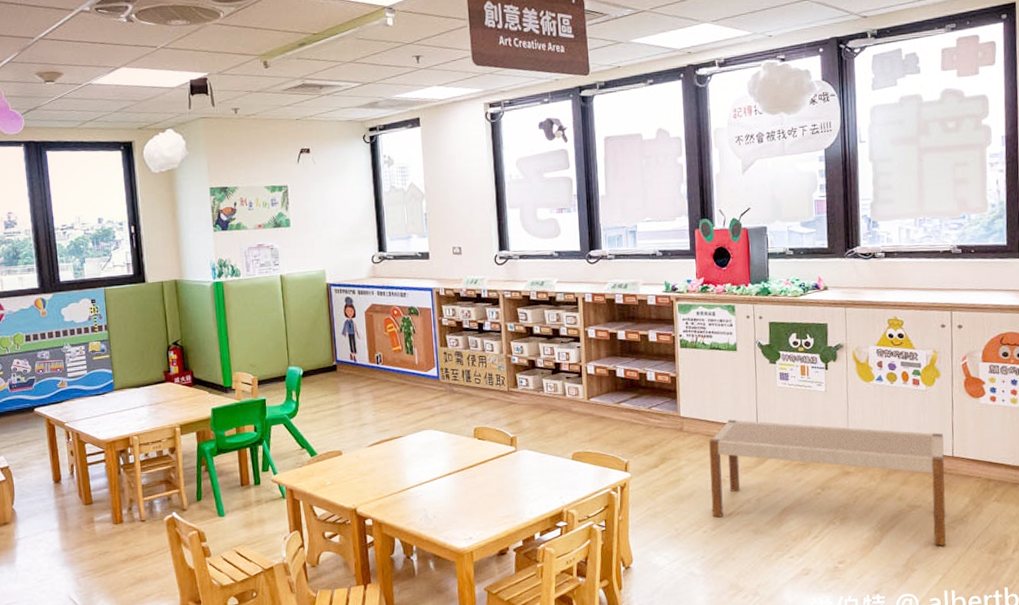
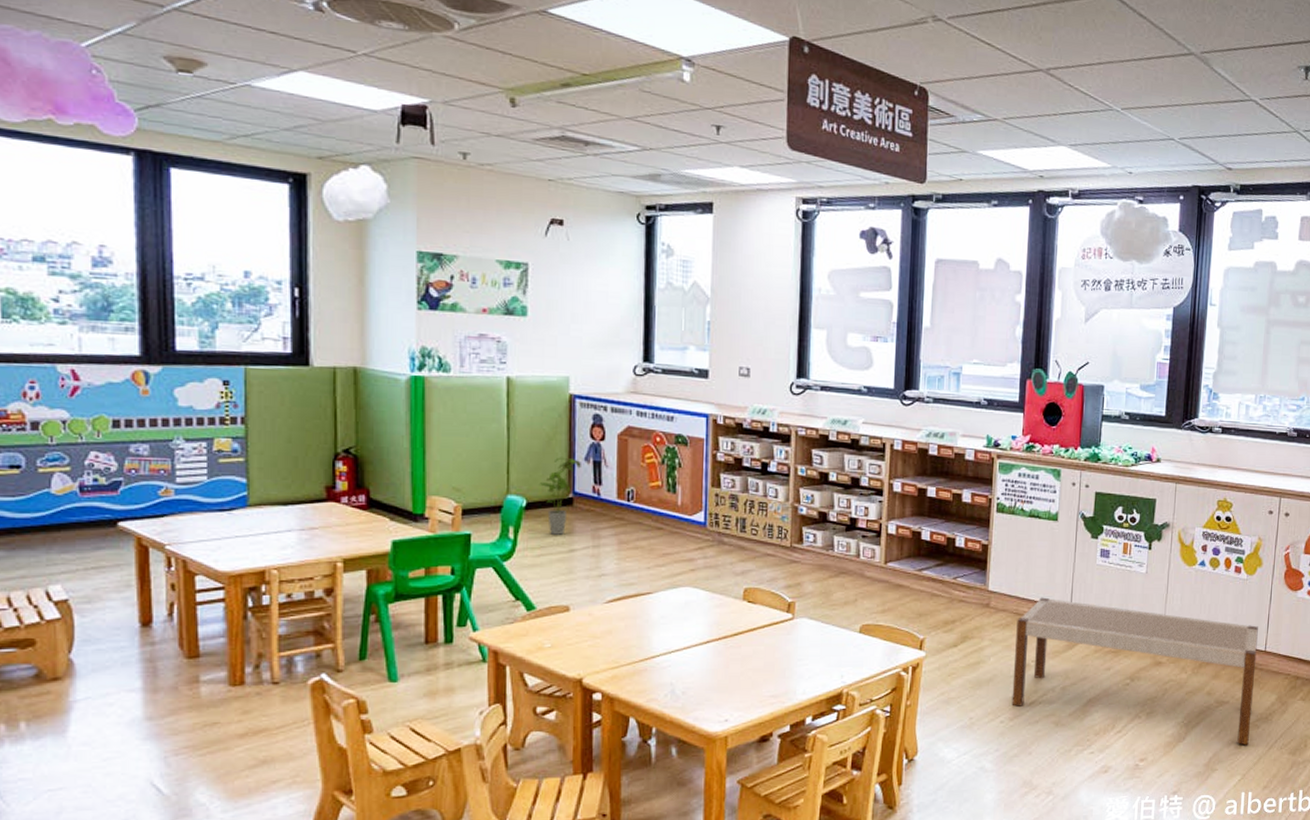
house plant: none [310,333,340,395] -> present [539,457,581,535]

